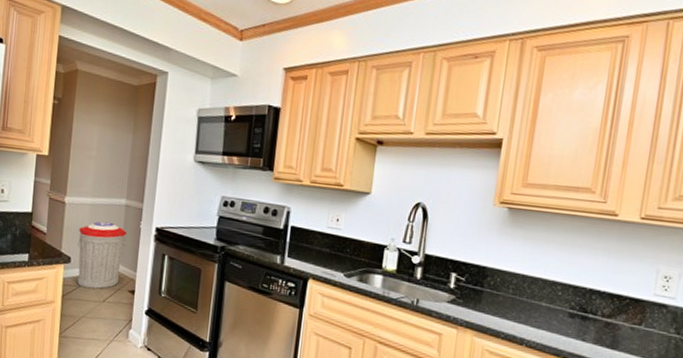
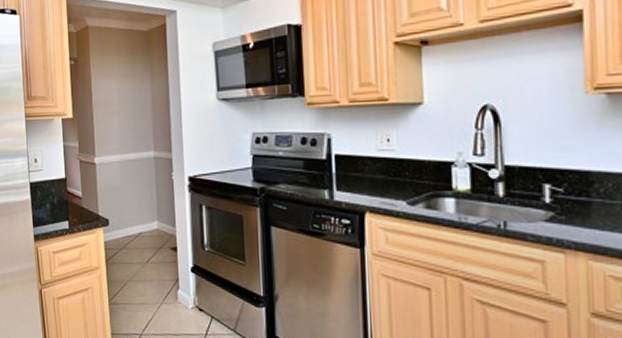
trash can: present [77,221,126,289] -> none [112,177,160,251]

